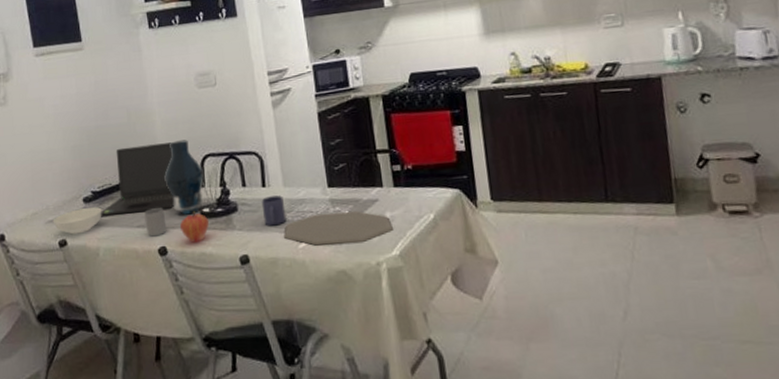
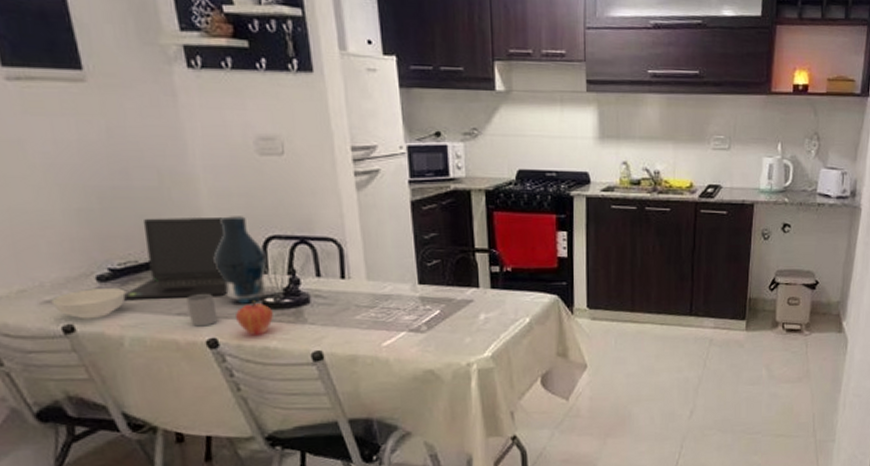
mug: present [261,195,287,226] -> none [339,289,369,322]
placemat: present [284,210,393,246] -> none [365,310,487,344]

